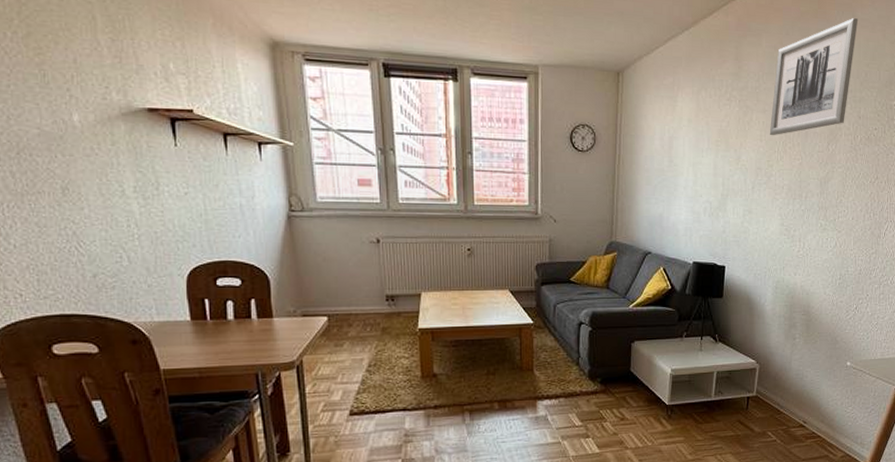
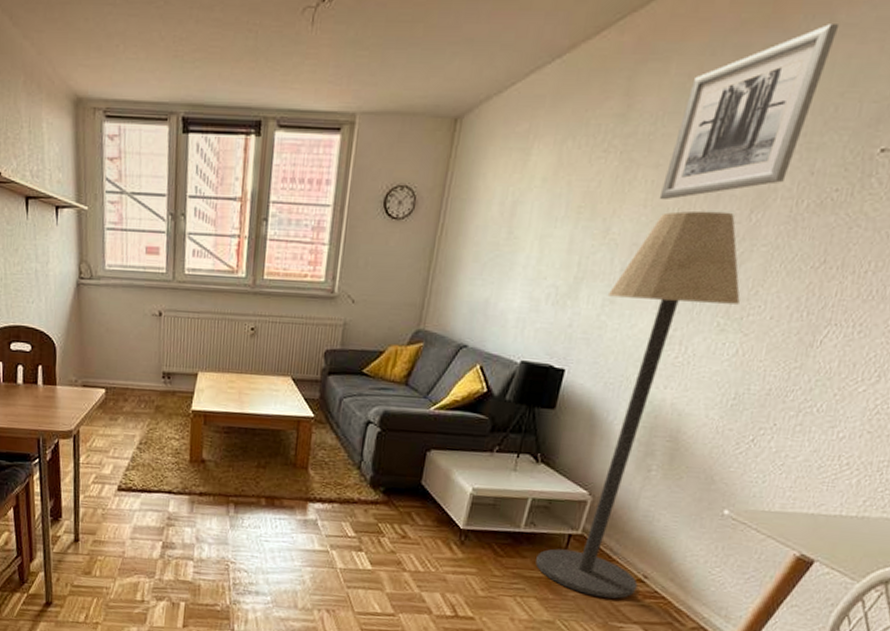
floor lamp: none [727,143,832,444] -> present [535,210,740,599]

